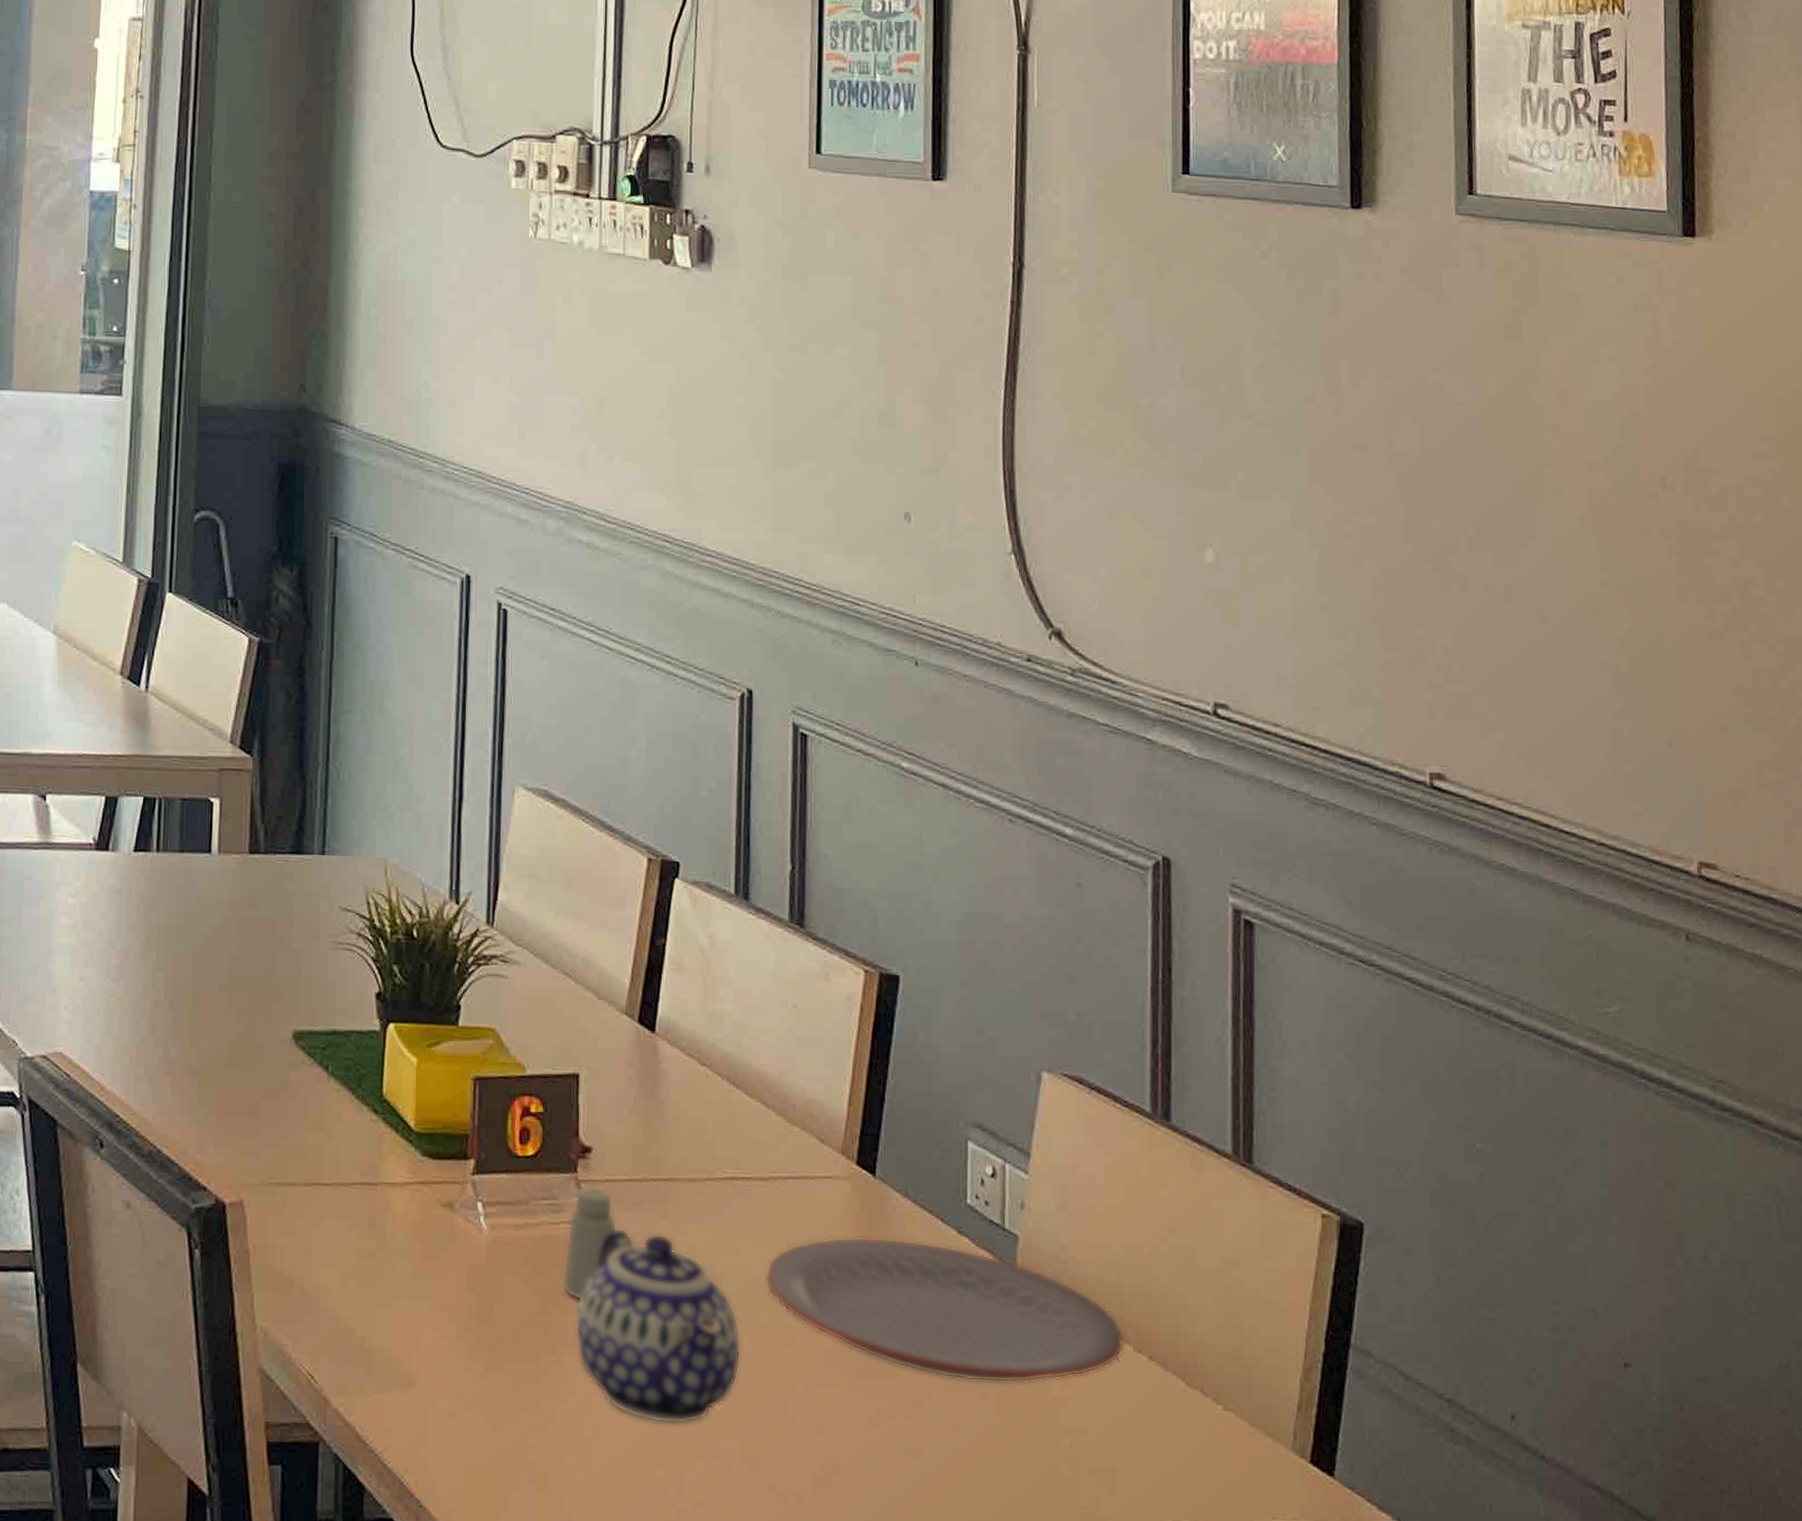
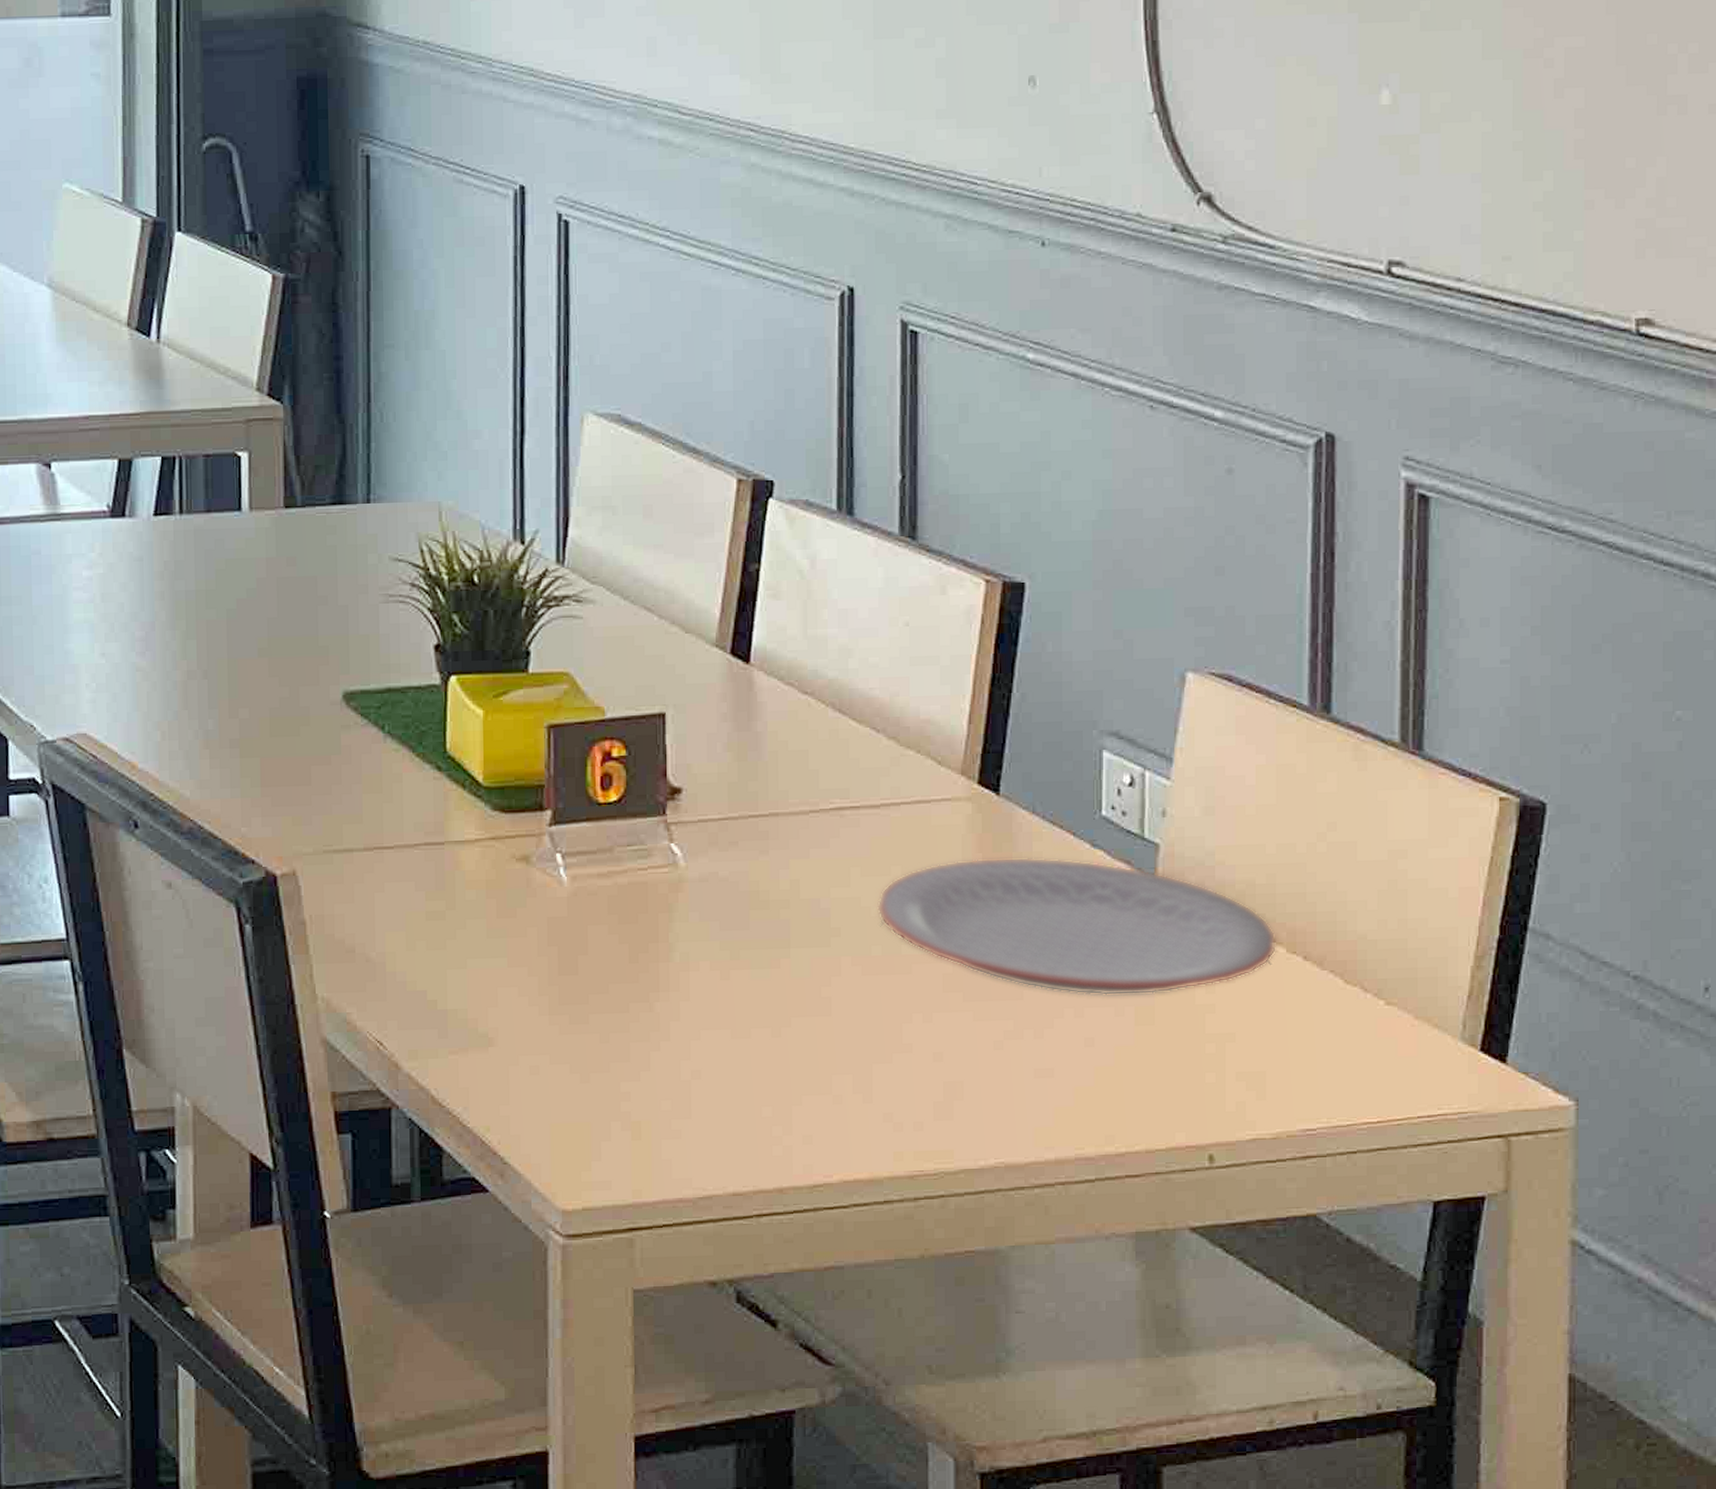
saltshaker: present [562,1185,618,1301] -> none [652,827,713,946]
teapot: present [575,1227,741,1425] -> none [668,868,852,1063]

